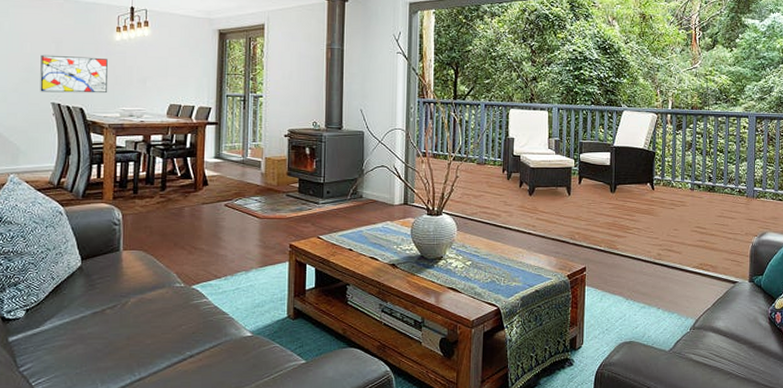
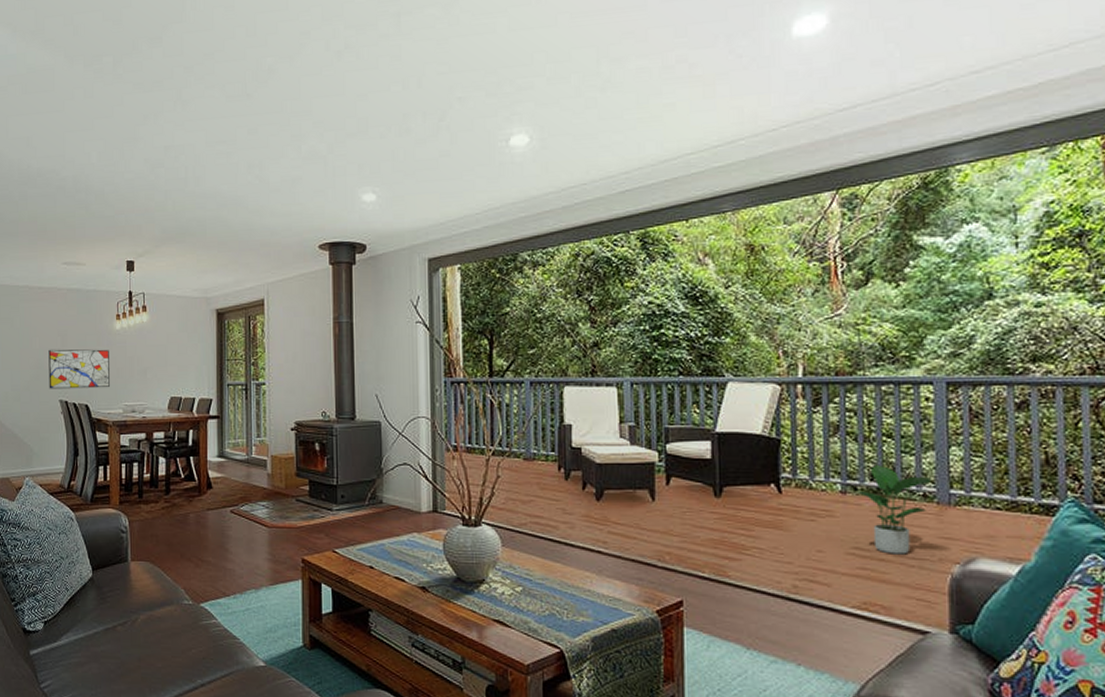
potted plant: none [700,170,744,231] -> present [857,464,931,555]

